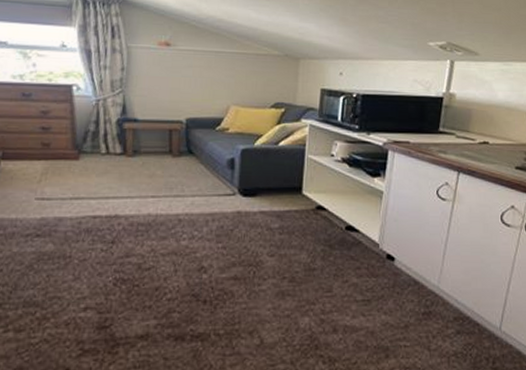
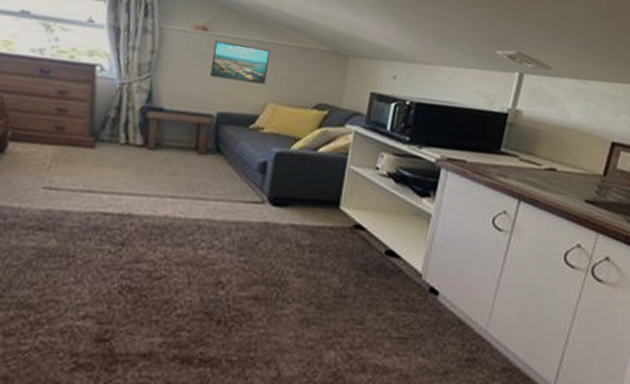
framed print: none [176,54,229,90] -> present [210,40,271,84]

